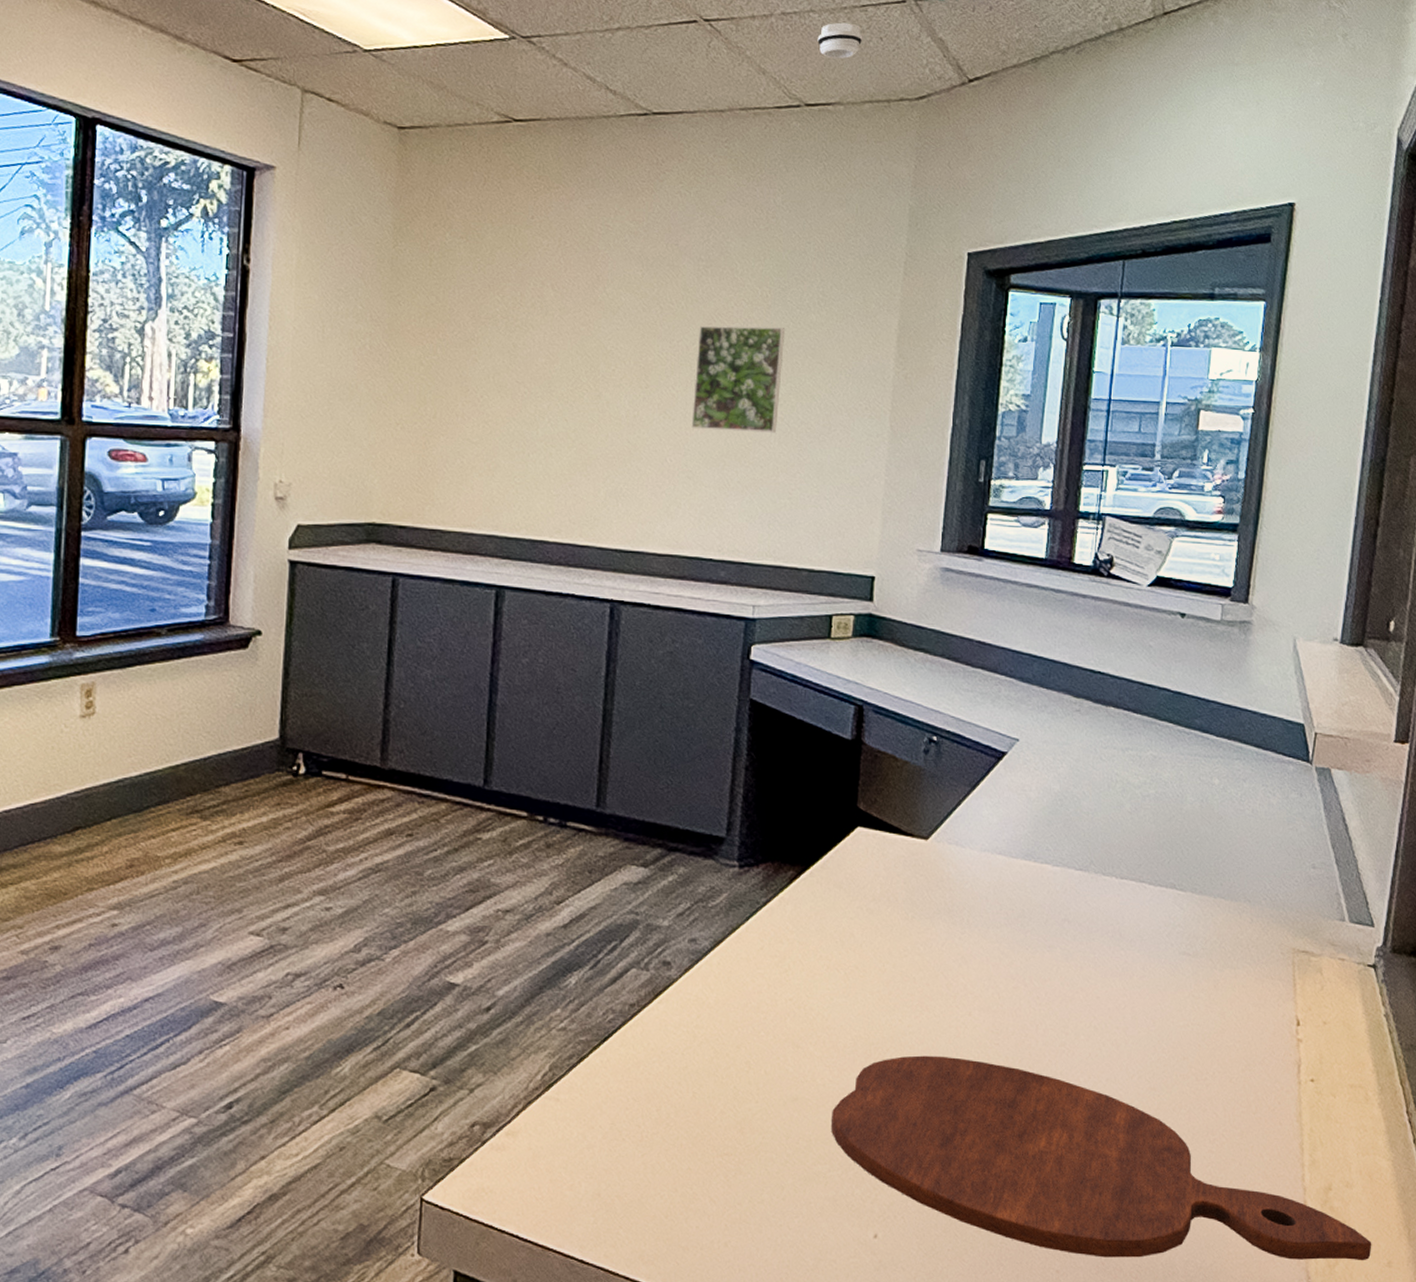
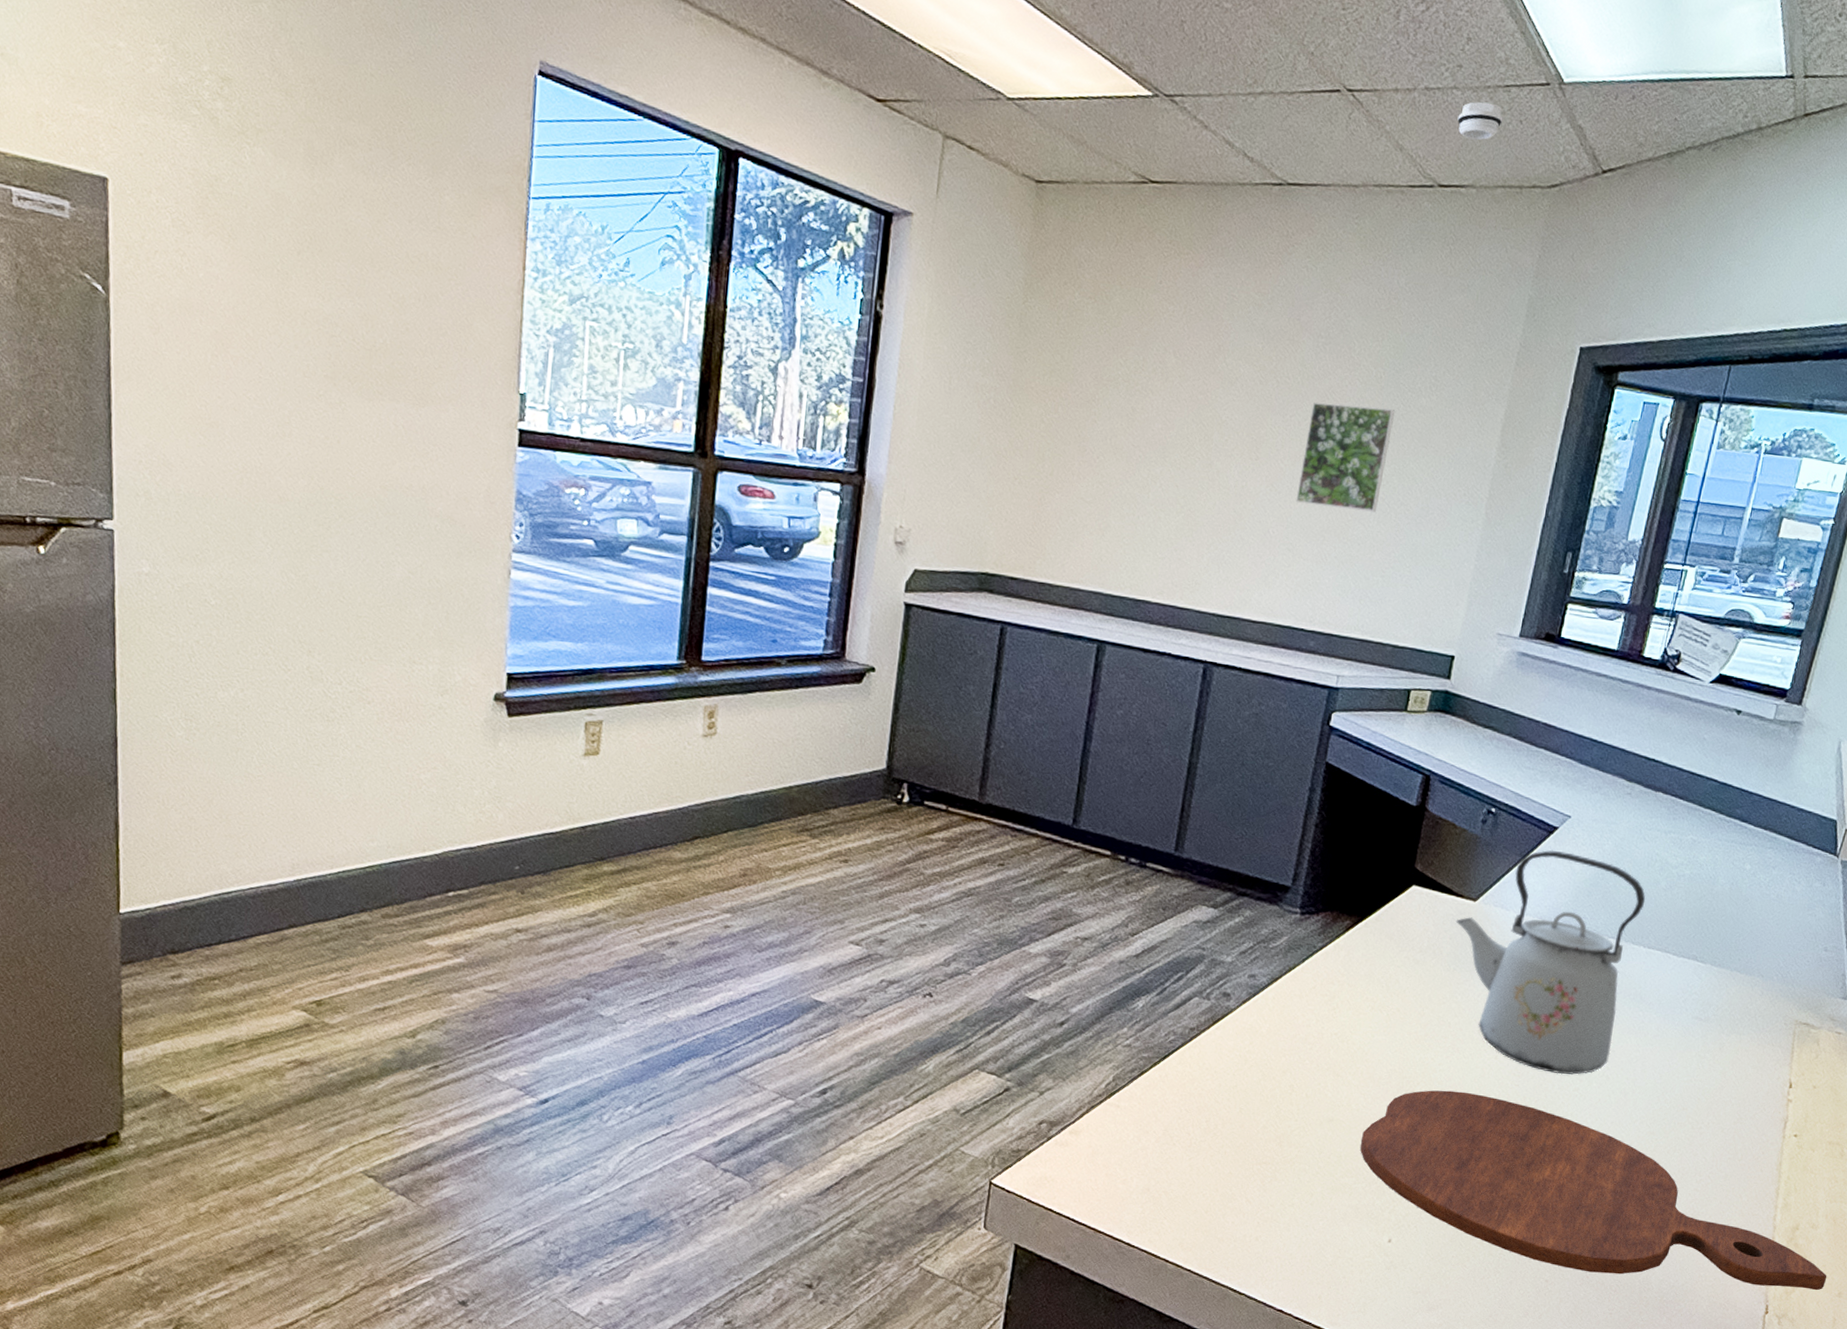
kettle: none [908,777,1111,1028] -> present [1455,850,1646,1075]

